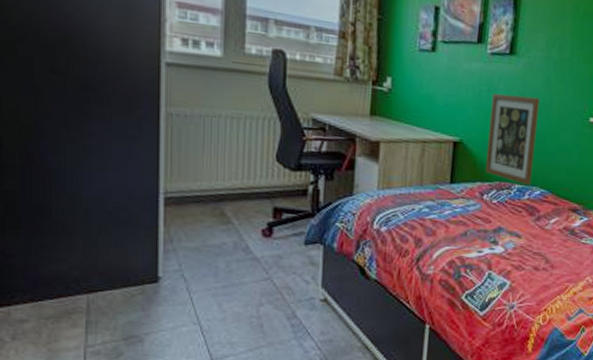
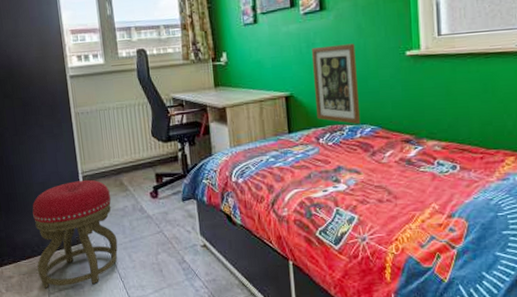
stool: none [70,202,205,339] -> present [32,180,118,288]

